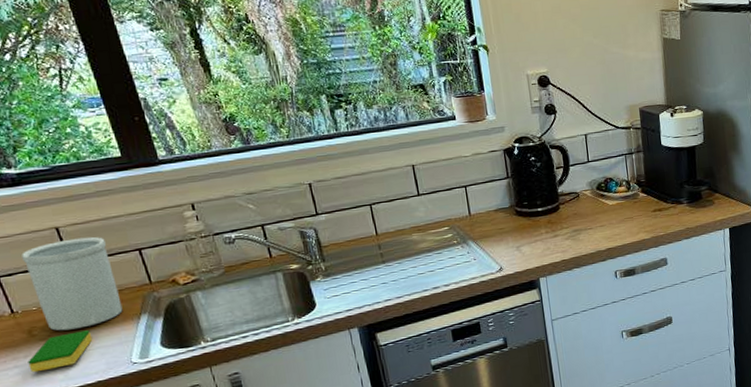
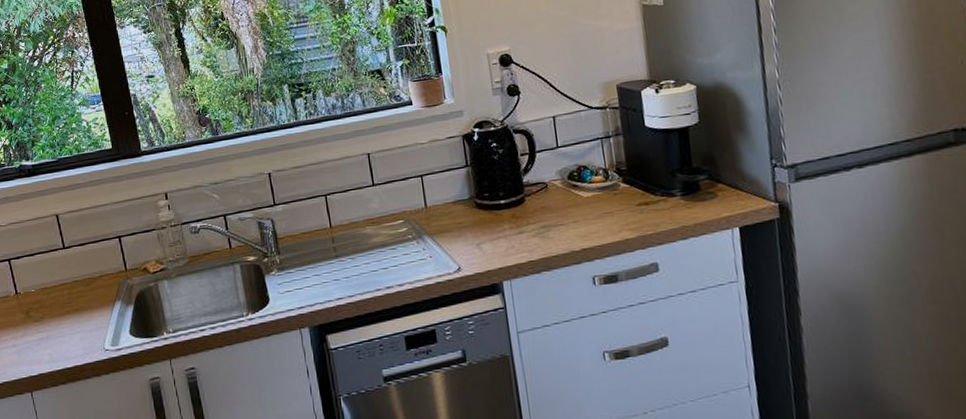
utensil holder: present [21,236,123,331] -> none [29,224,101,314]
dish sponge: present [28,330,93,373] -> none [23,314,75,353]

